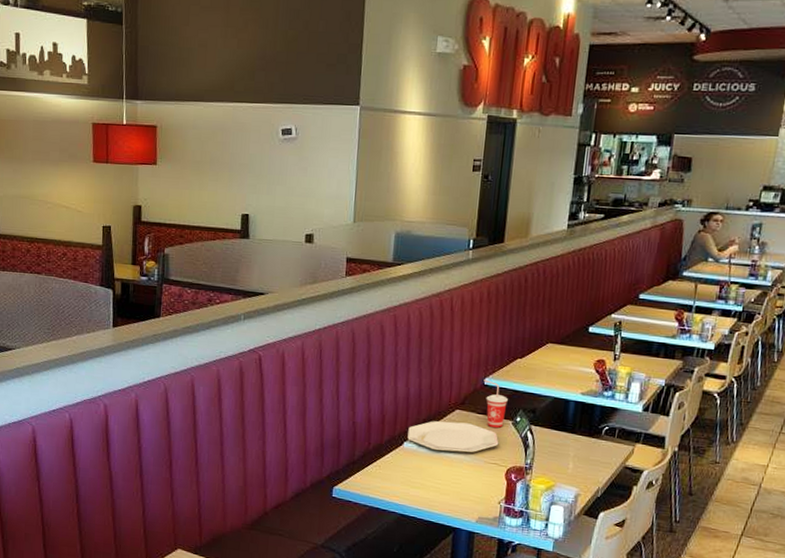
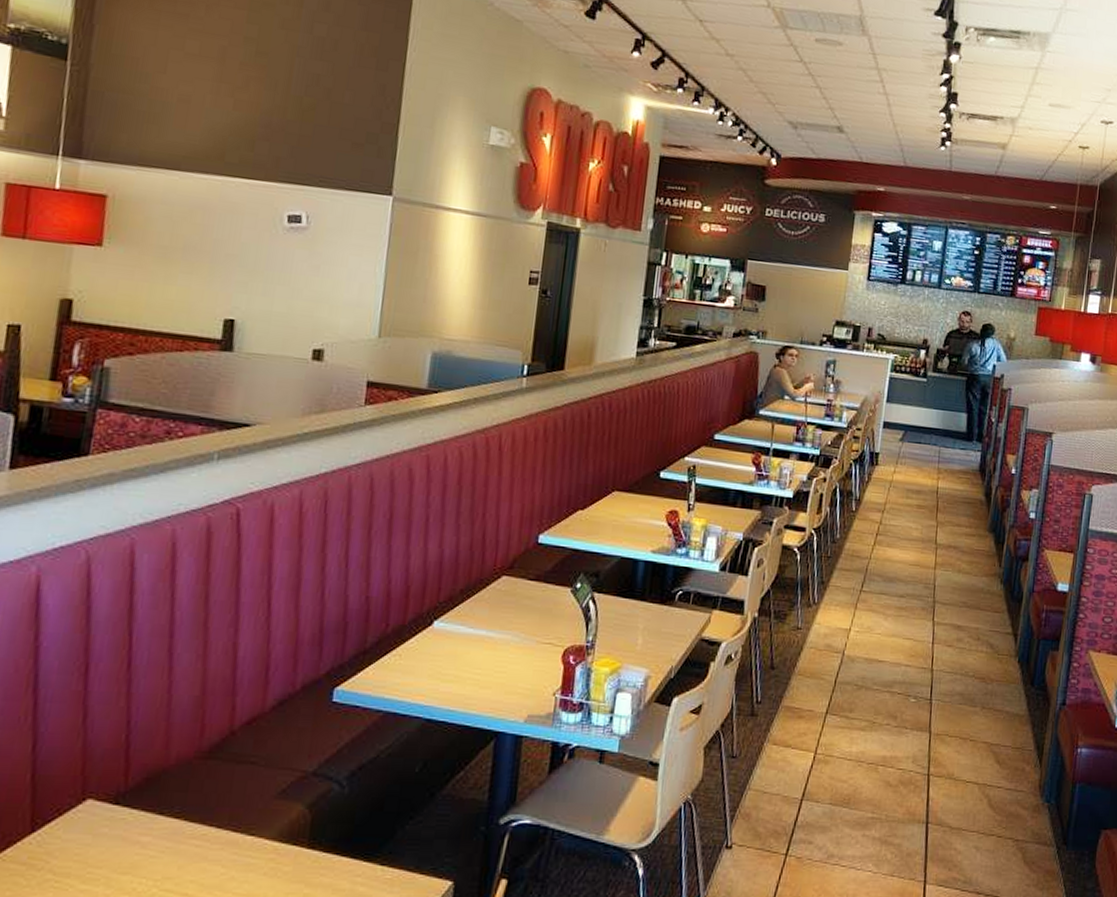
plate: present [407,421,499,453] -> none [439,590,555,632]
beverage cup: present [484,380,508,429] -> none [537,537,566,598]

